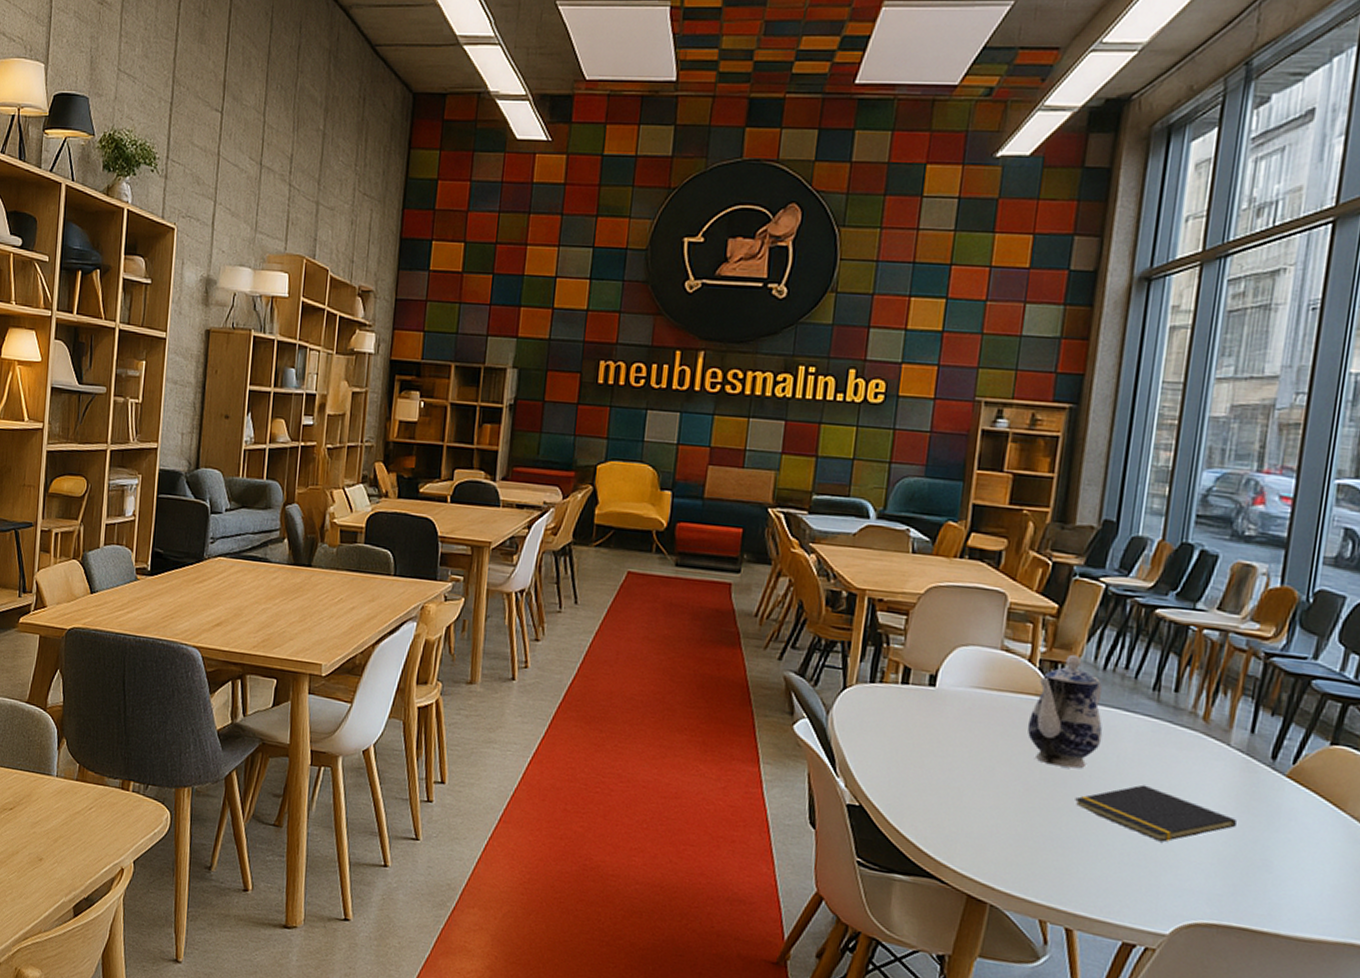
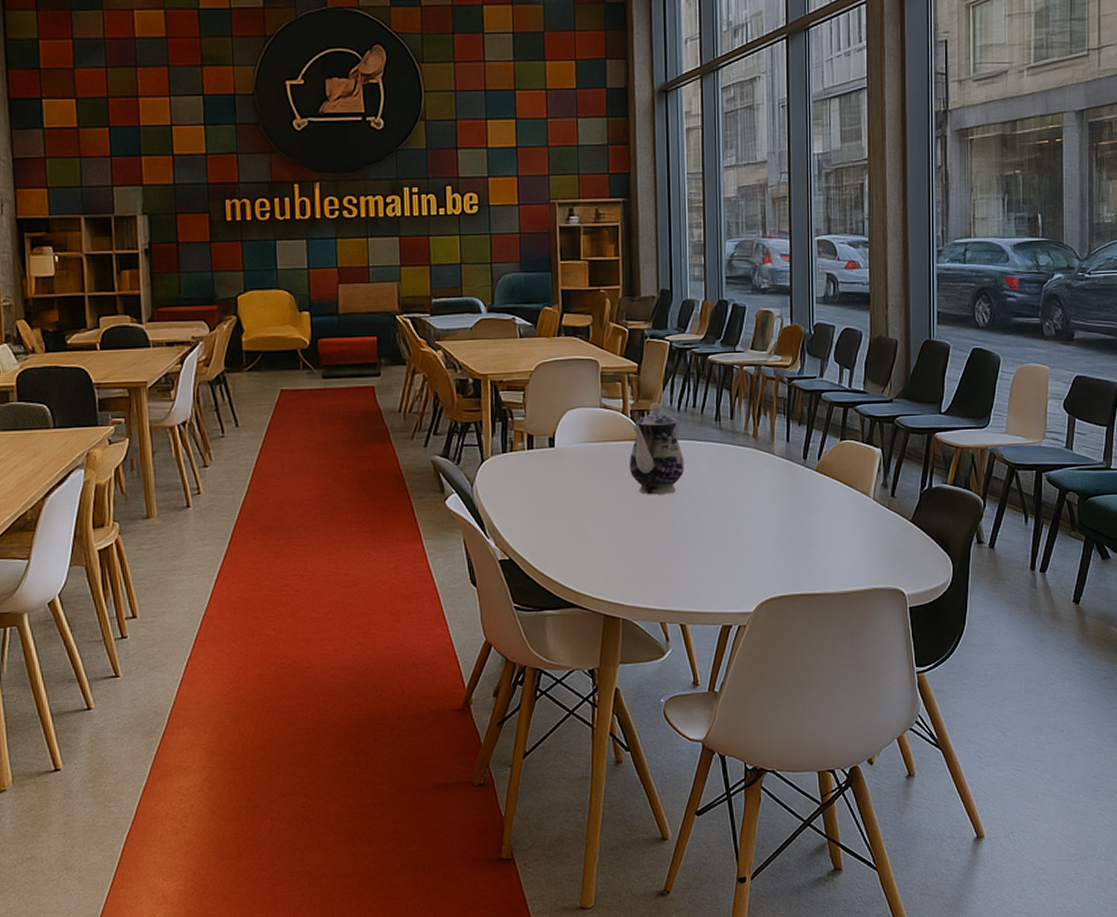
notepad: present [1075,784,1238,843] -> none [672,497,788,540]

